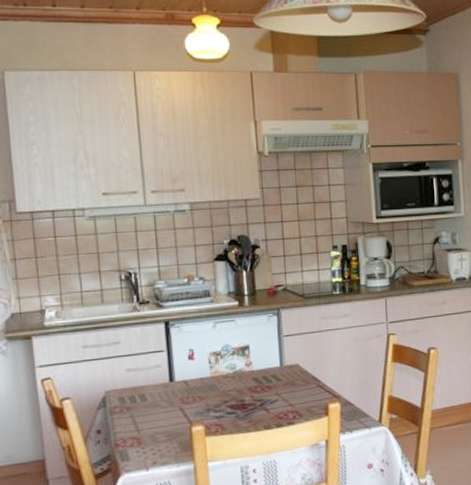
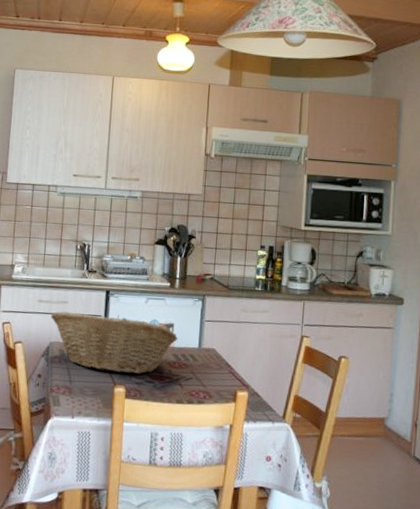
fruit basket: none [101,346,257,412] -> present [50,311,178,374]

